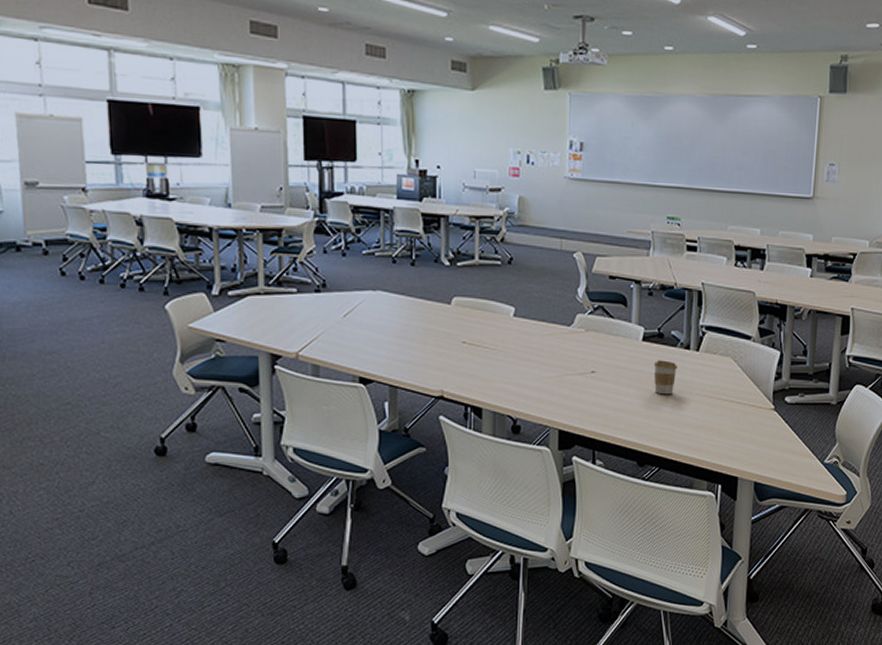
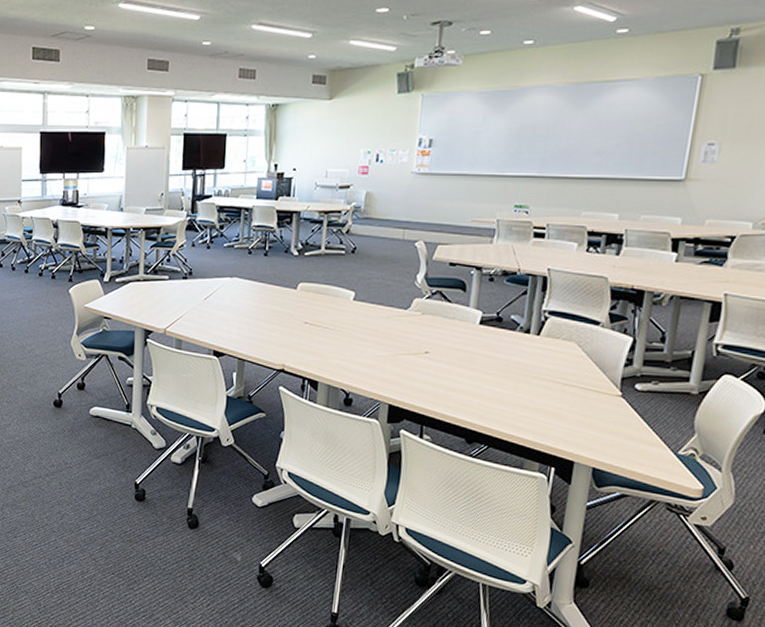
coffee cup: present [653,360,677,394] -> none [488,343,515,376]

